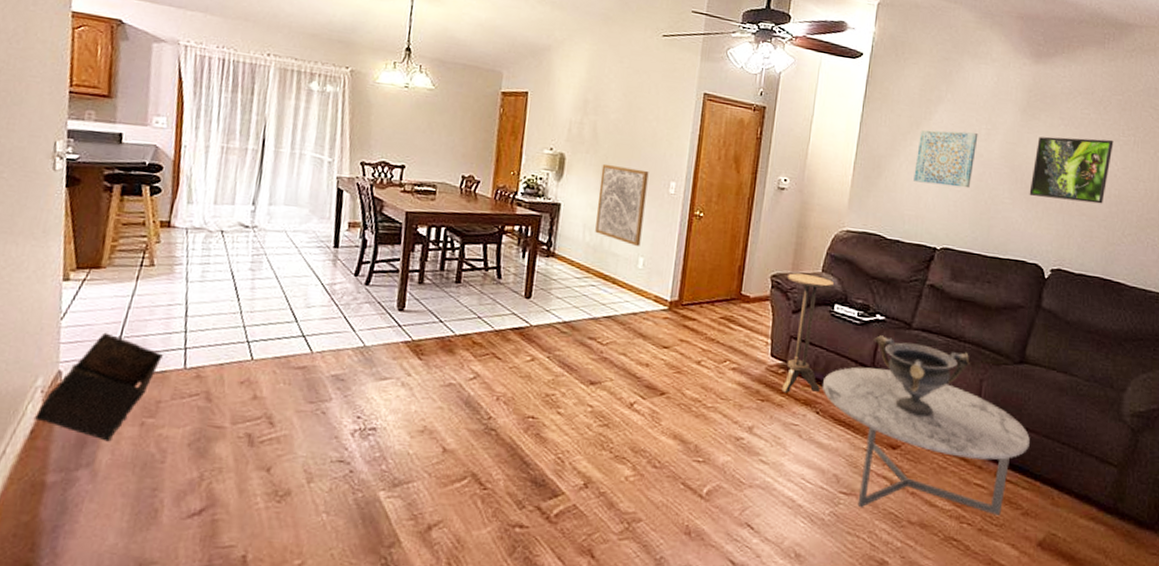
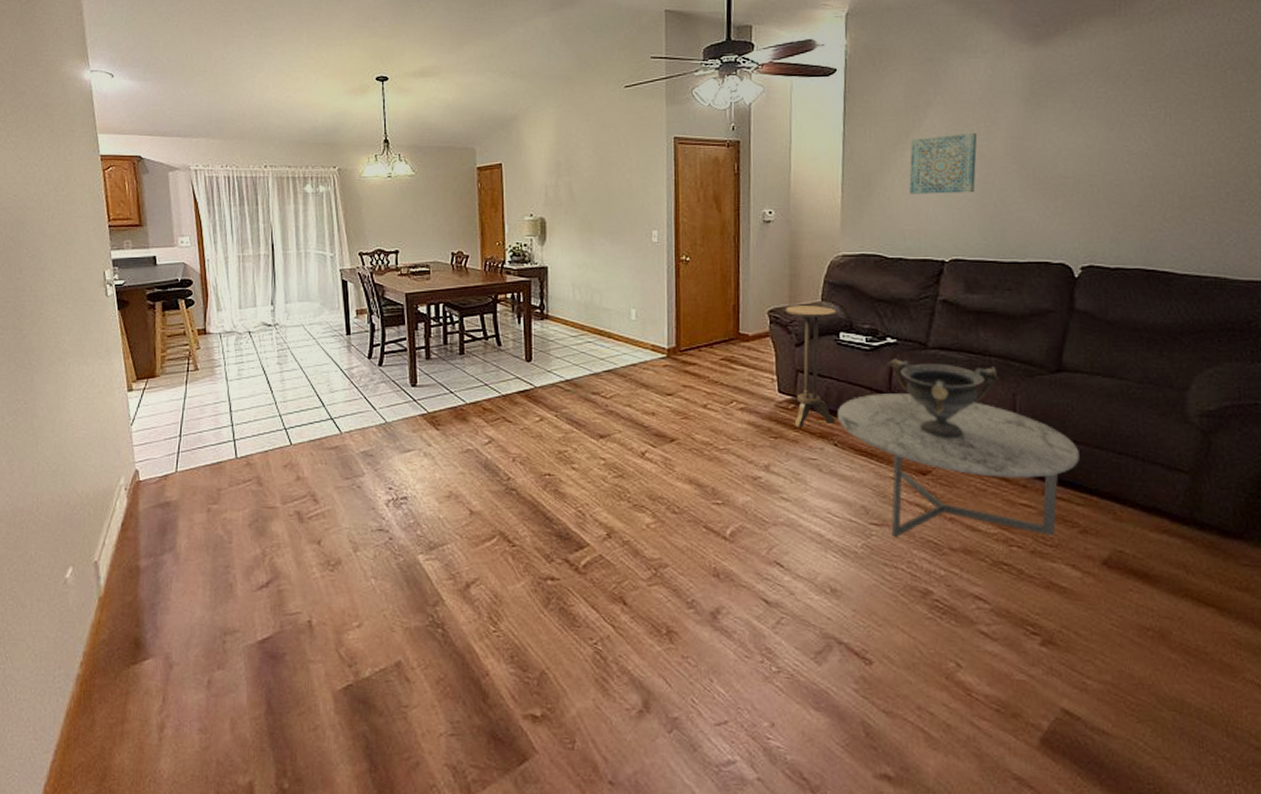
storage bin: present [34,332,163,442] -> none [122,433,217,528]
wall art: present [595,163,649,246] -> none [582,222,631,298]
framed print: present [1029,136,1114,204] -> none [1044,116,1140,190]

